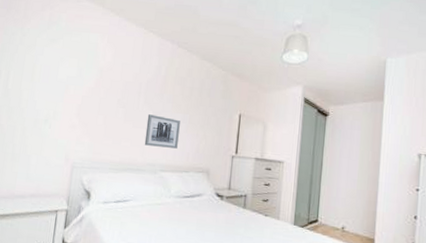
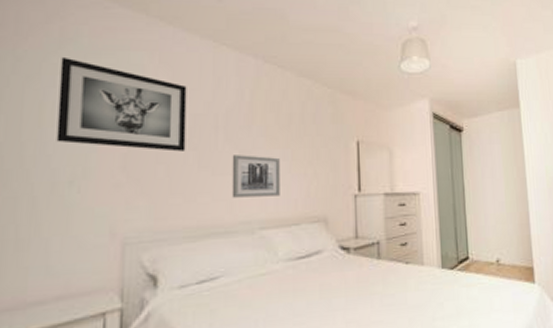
wall art: none [40,34,123,108] -> present [56,56,187,152]

